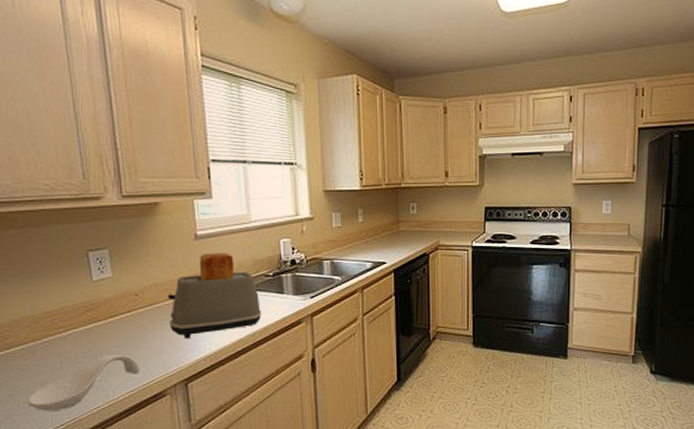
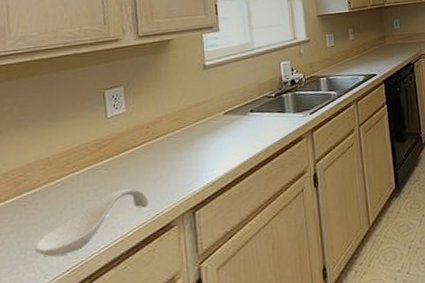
toaster: present [168,253,262,339] -> none [178,79,266,167]

